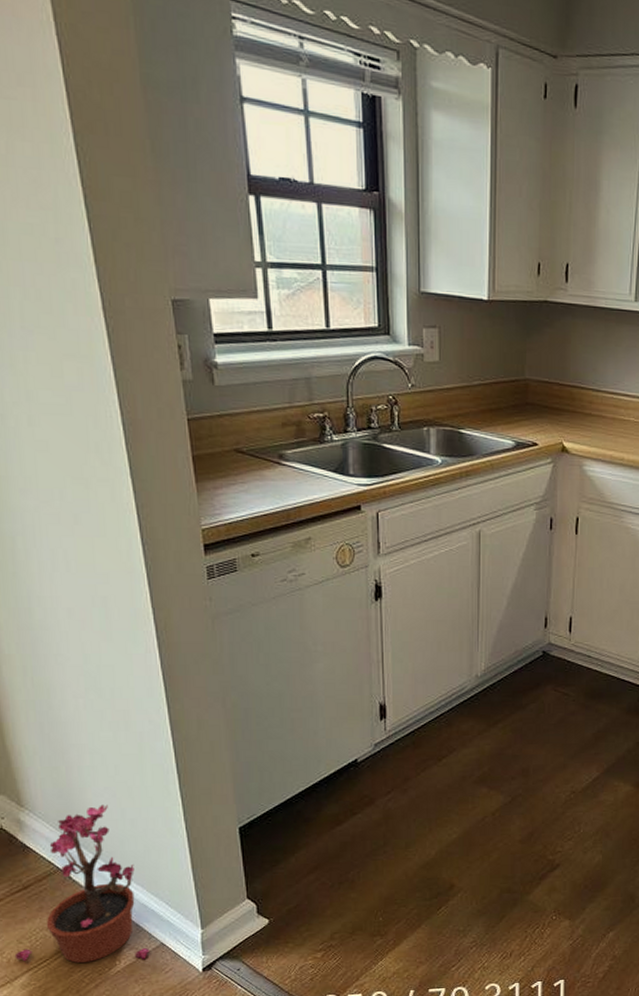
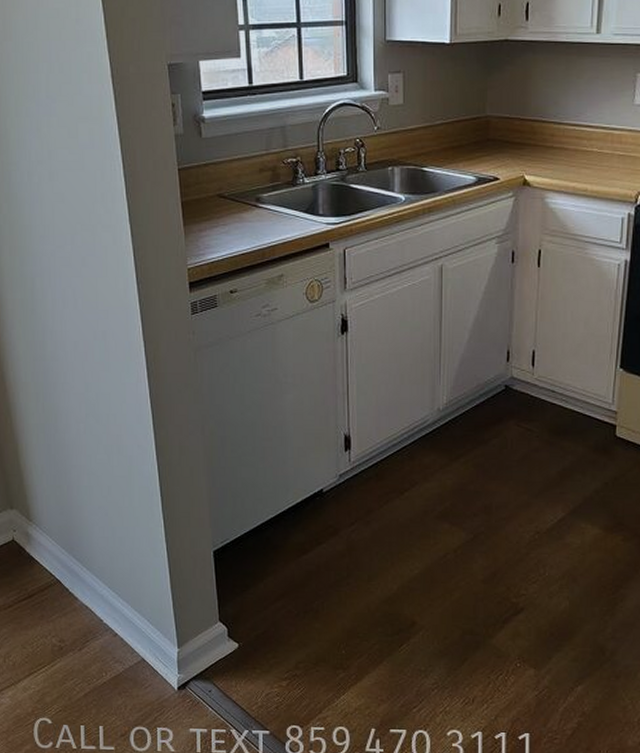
potted plant: present [14,804,150,963] -> none [19,522,132,674]

